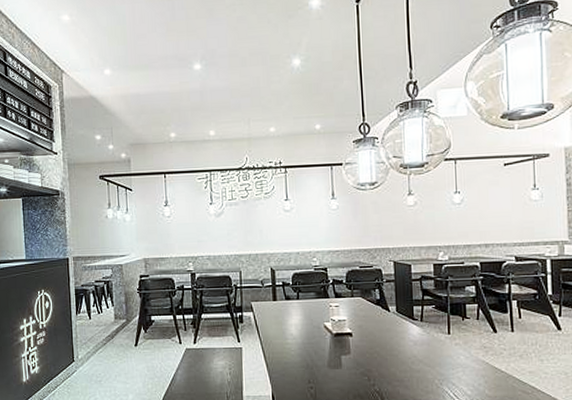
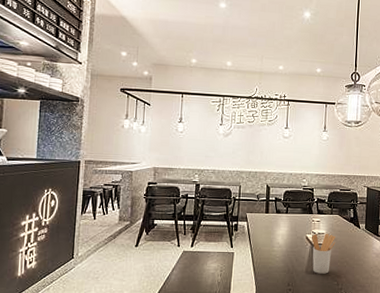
utensil holder: none [331,319,360,368] -> present [312,233,335,274]

